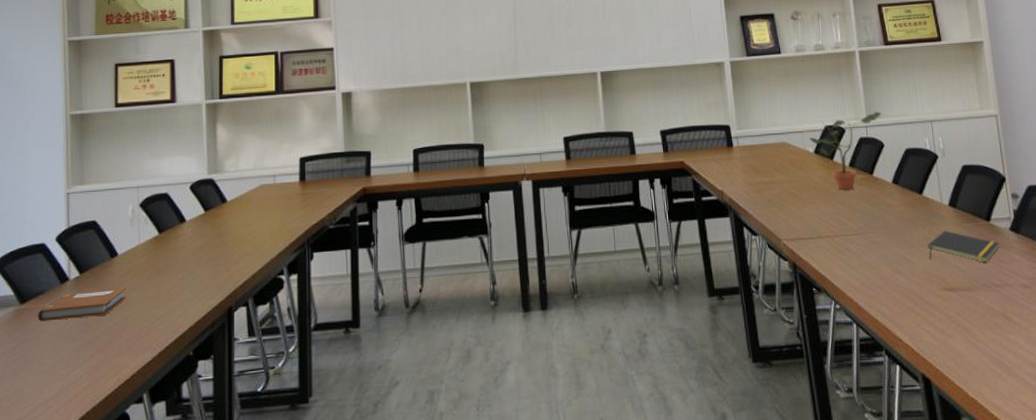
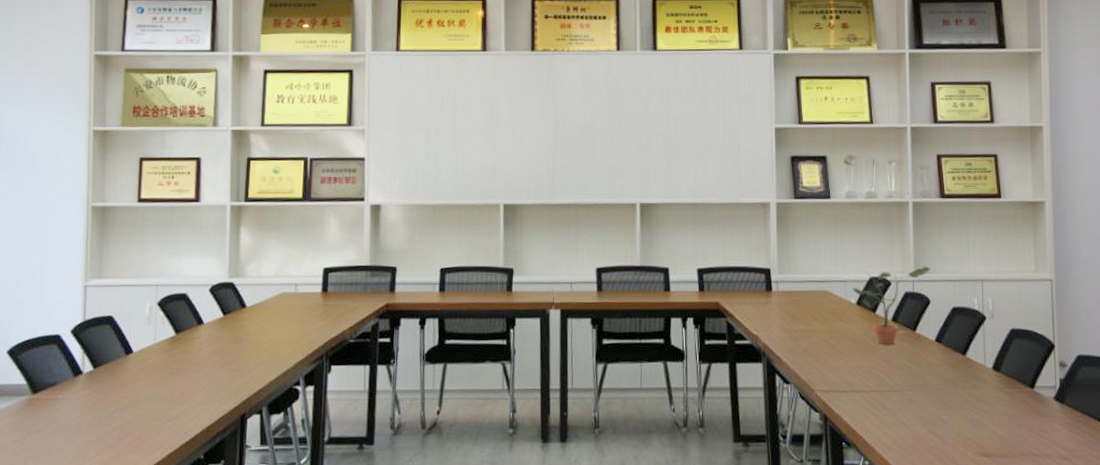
notebook: present [38,287,127,322] -> none [49,385,140,413]
notepad: present [928,230,1000,263] -> none [966,394,1042,431]

